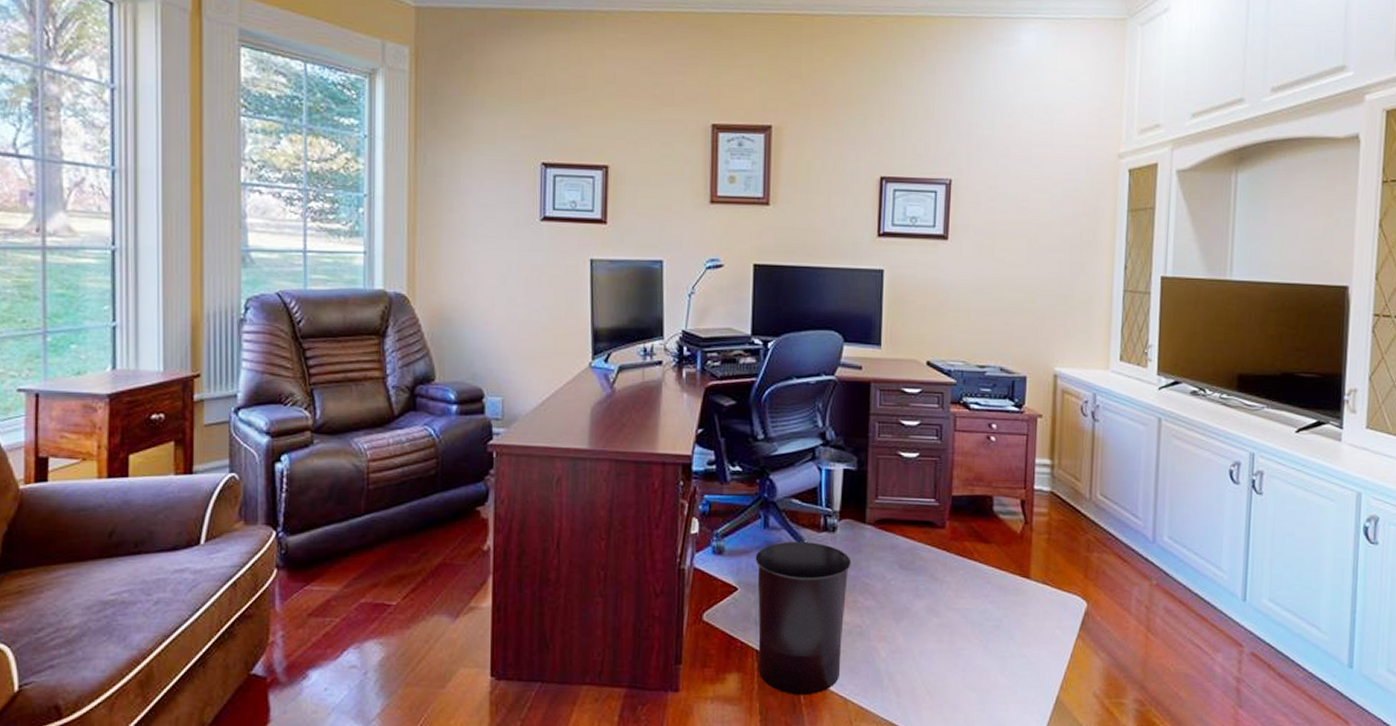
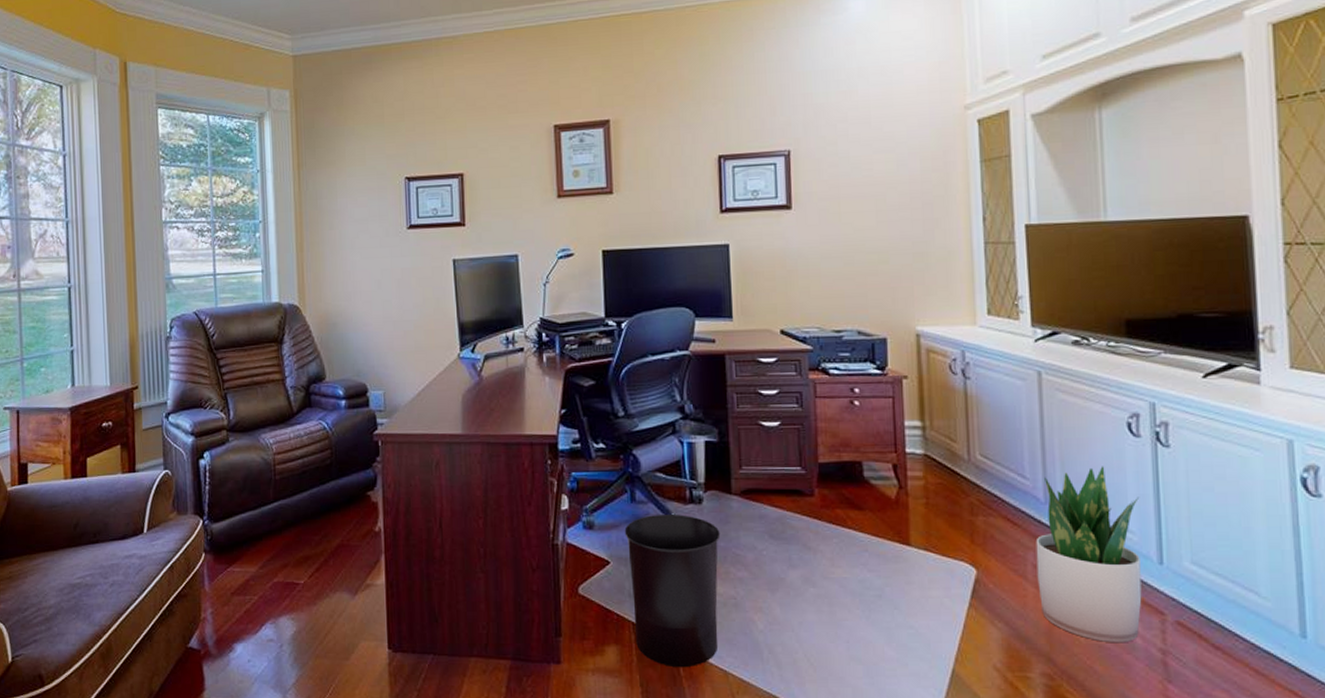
planter: none [1139,509,1232,672] -> present [1035,466,1142,643]

